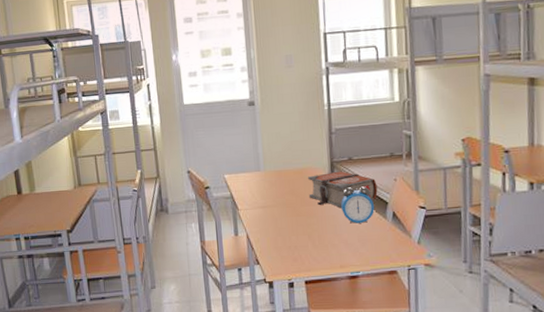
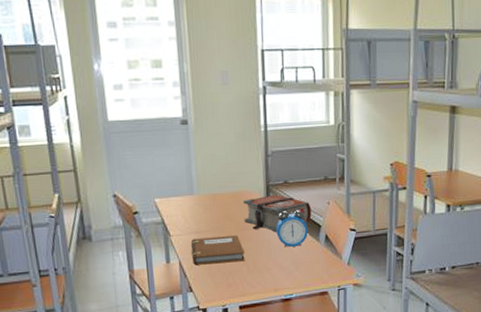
notebook: none [257,211,310,239] -> present [190,235,245,265]

